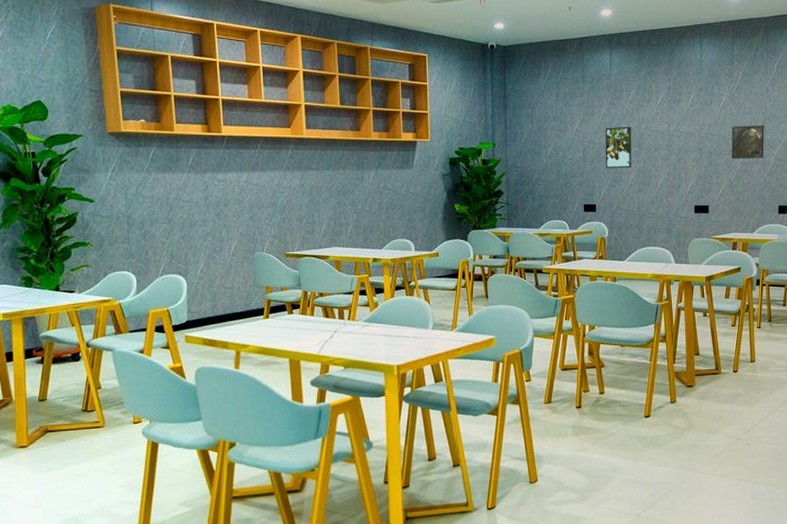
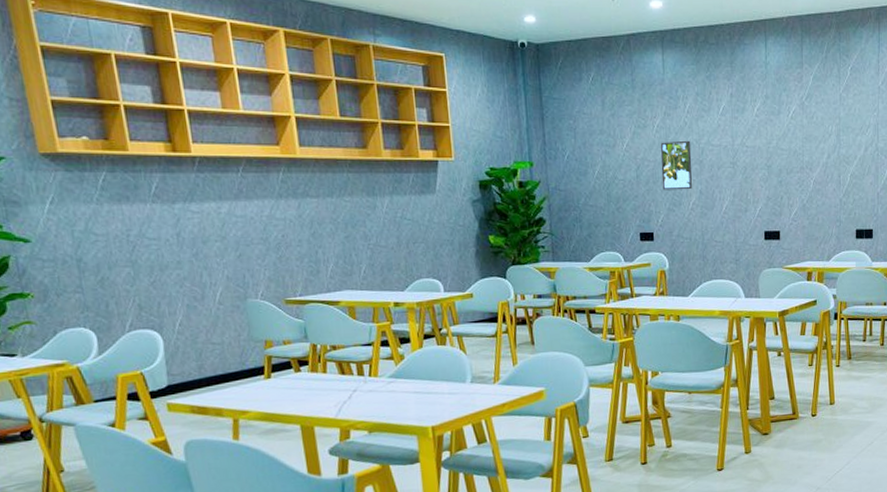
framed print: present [731,125,764,160] -> none [802,138,839,178]

